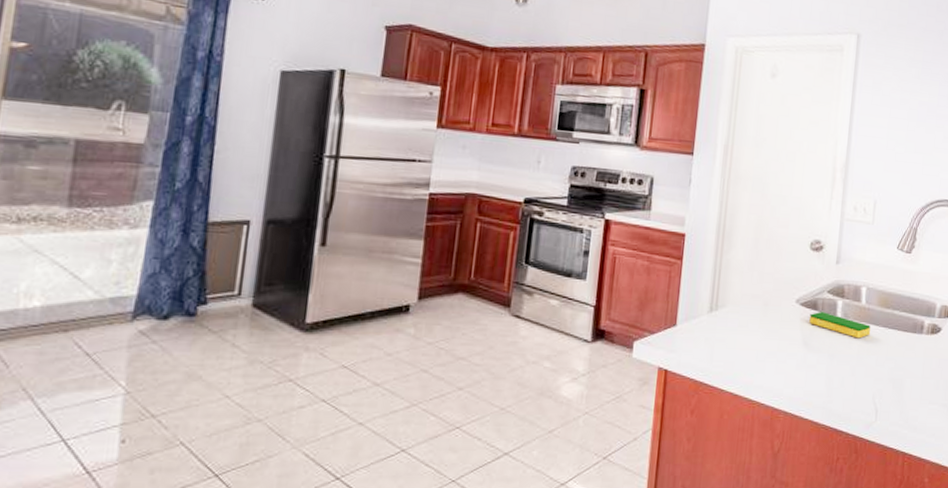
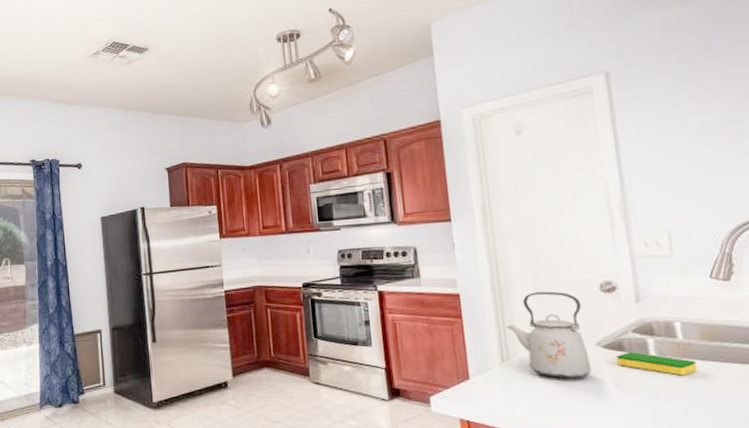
kettle: none [722,242,791,334] -> present [506,291,592,379]

